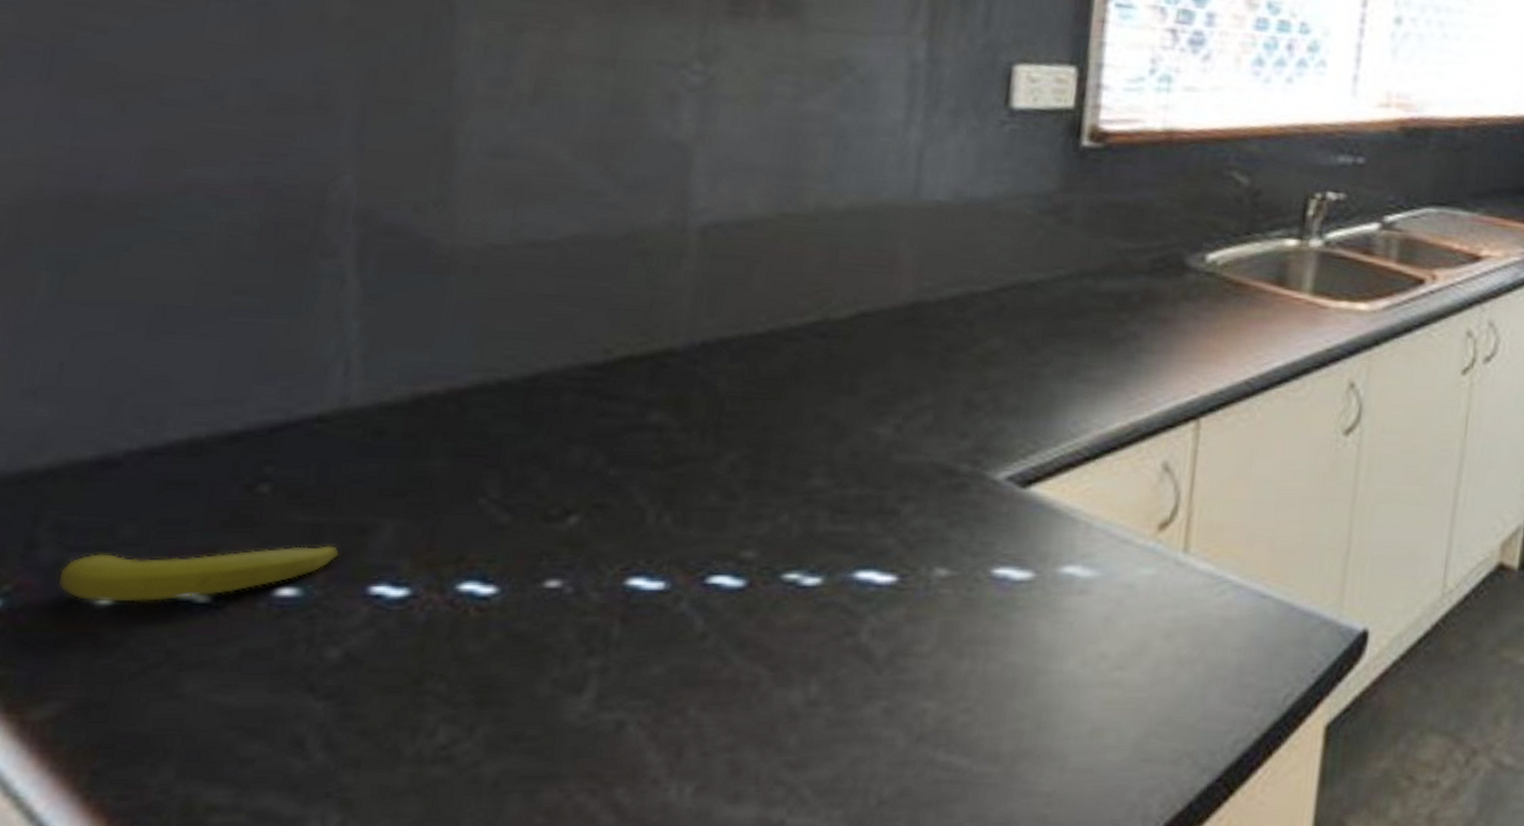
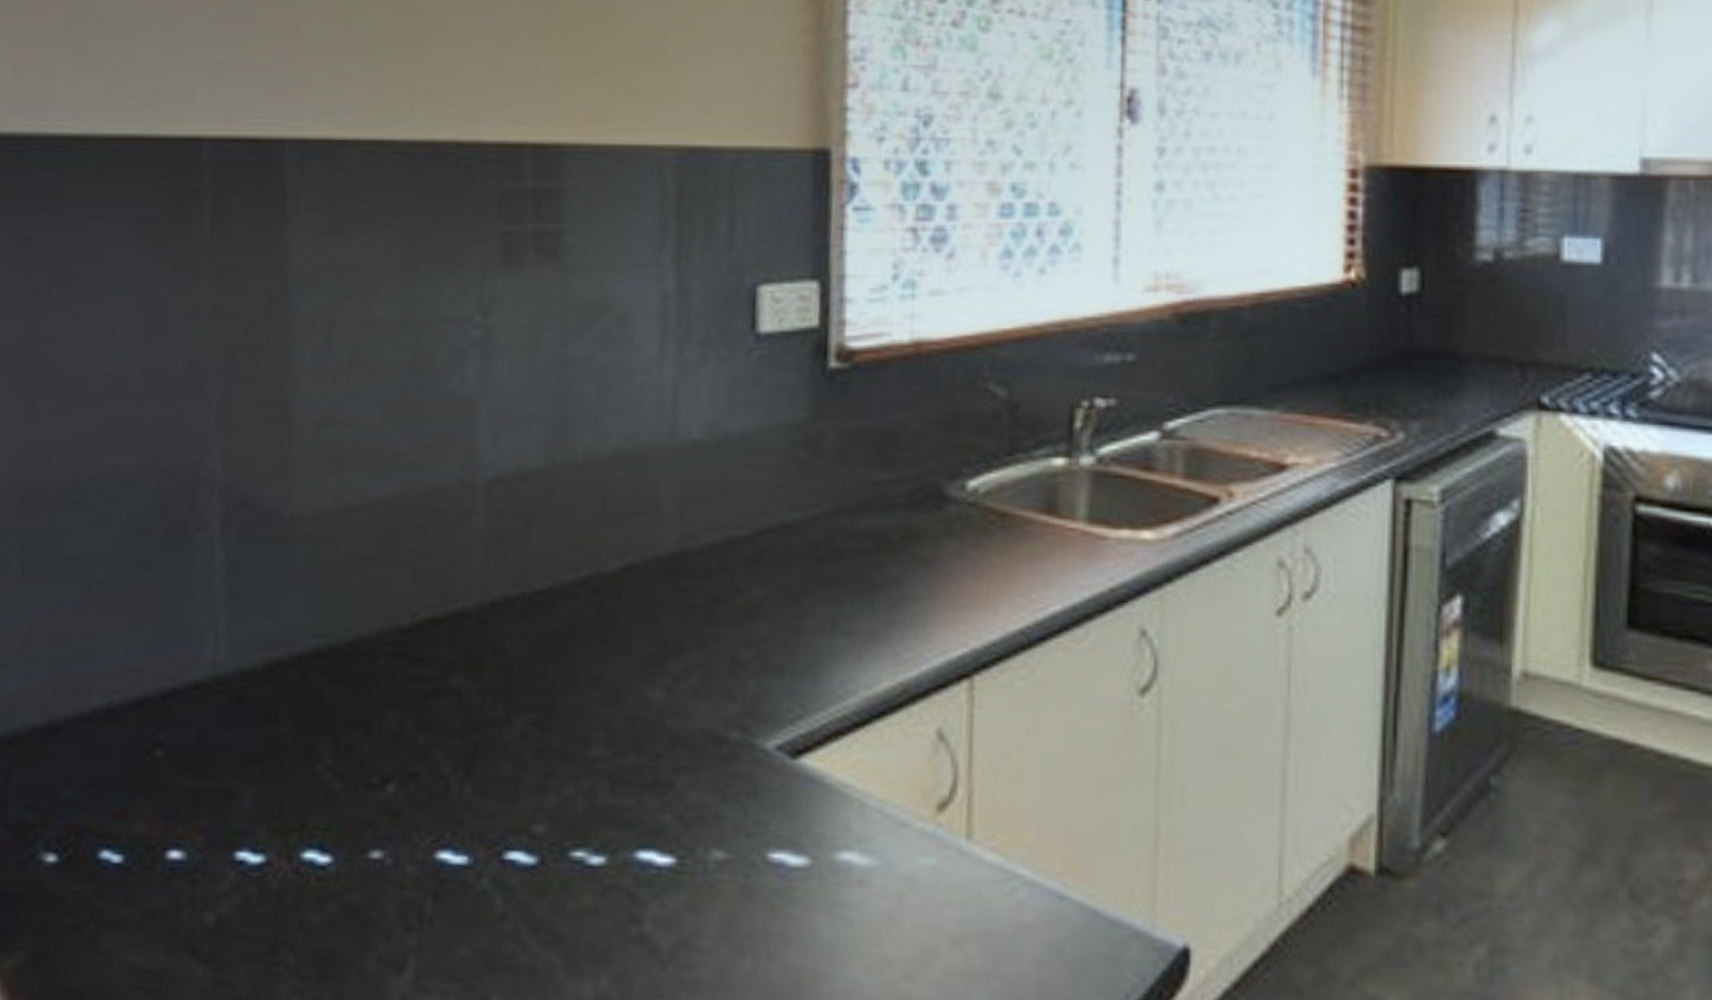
banana: present [58,545,340,603] -> none [21,809,213,861]

